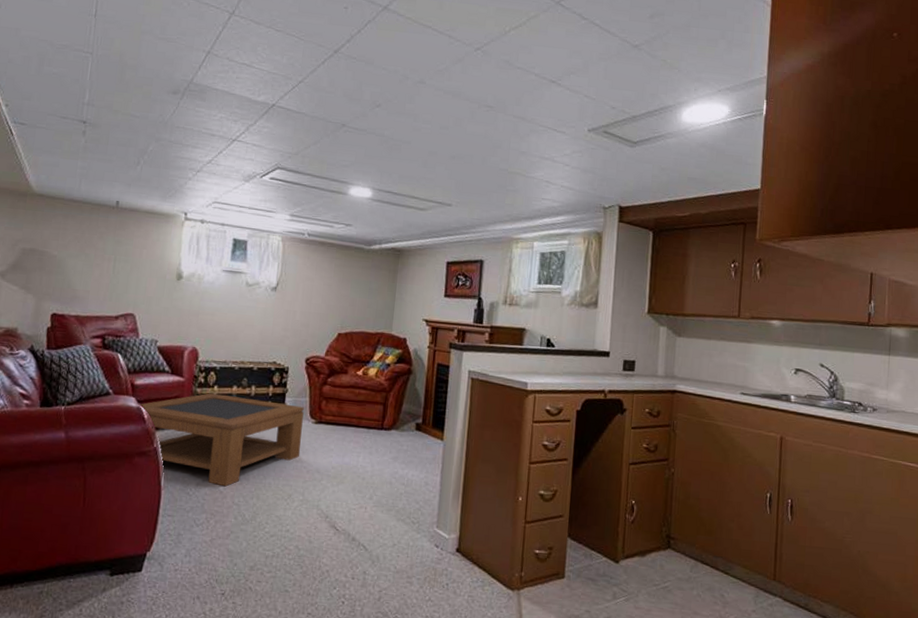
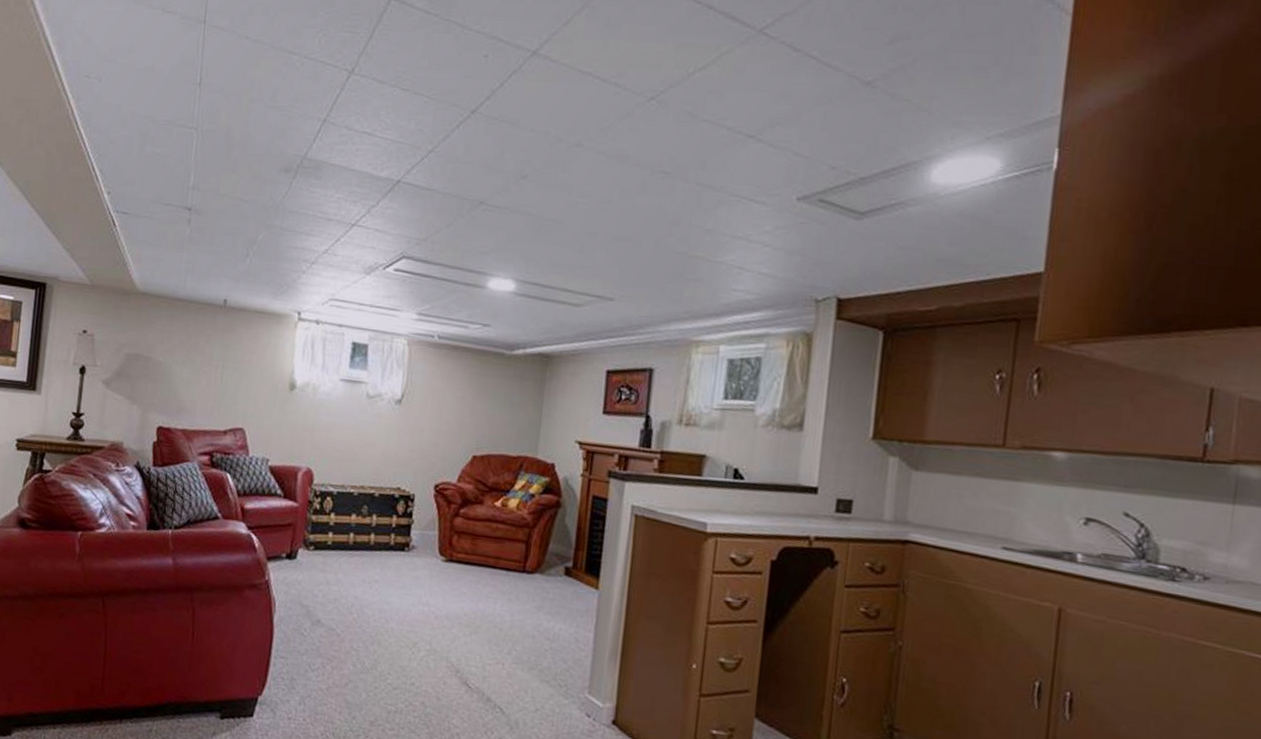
coffee table: present [138,393,304,487] -> none [248,521,432,629]

